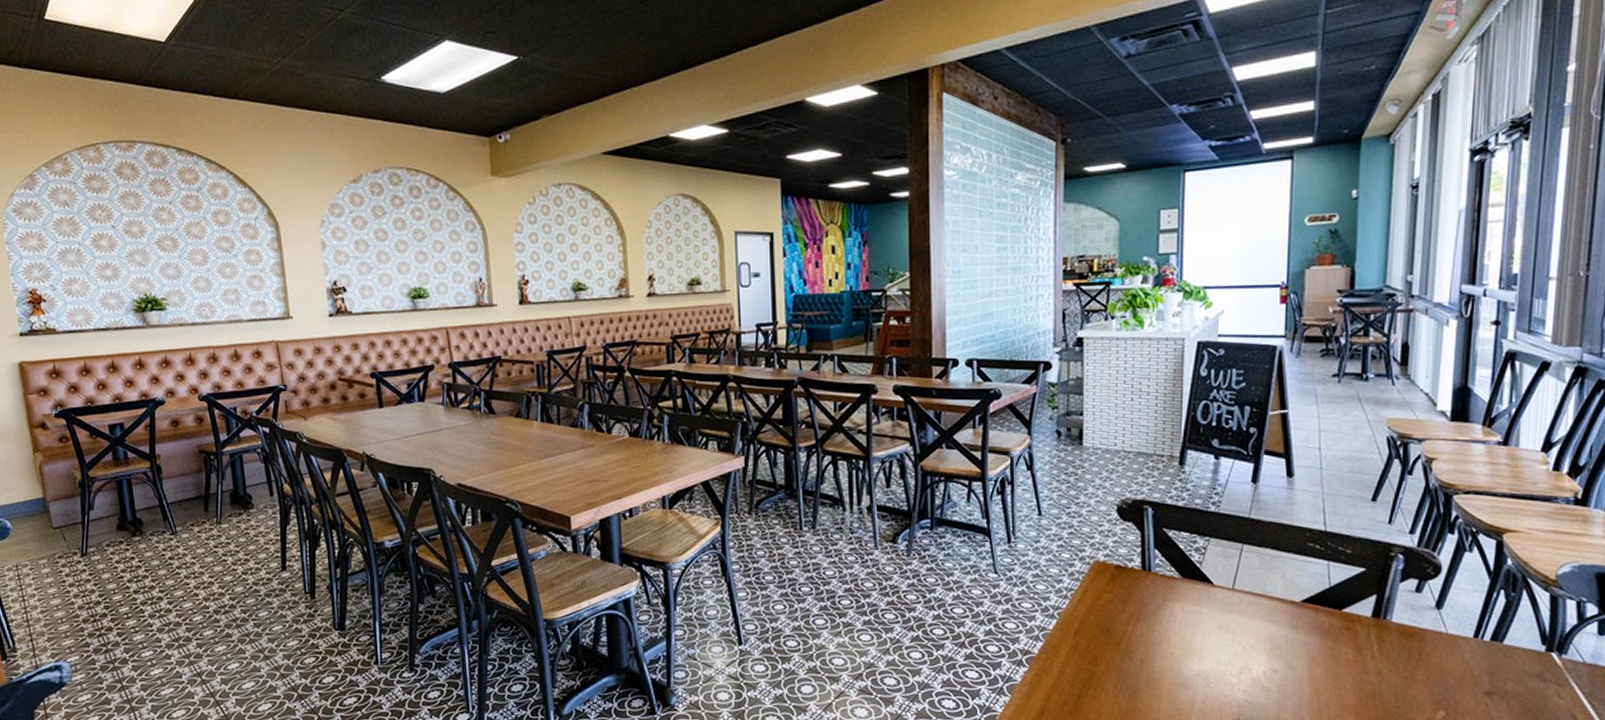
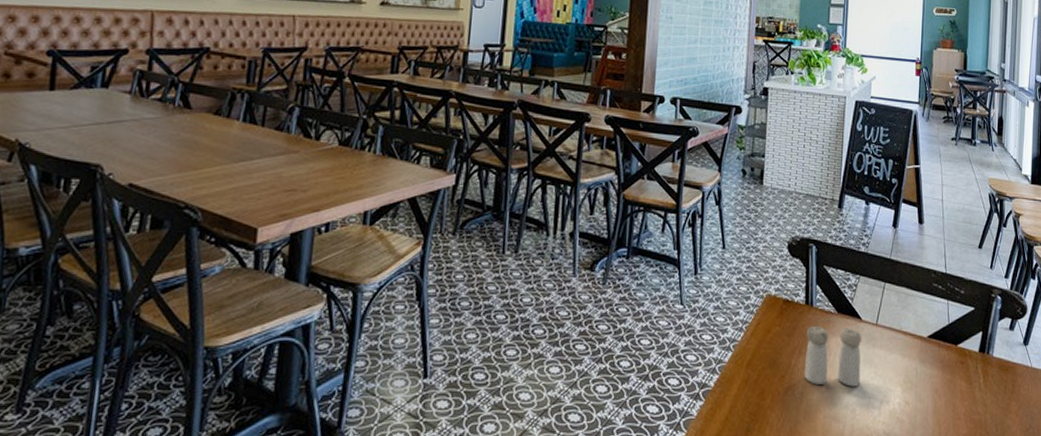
salt and pepper shaker: none [1145,592,1215,654] -> present [805,326,862,387]

